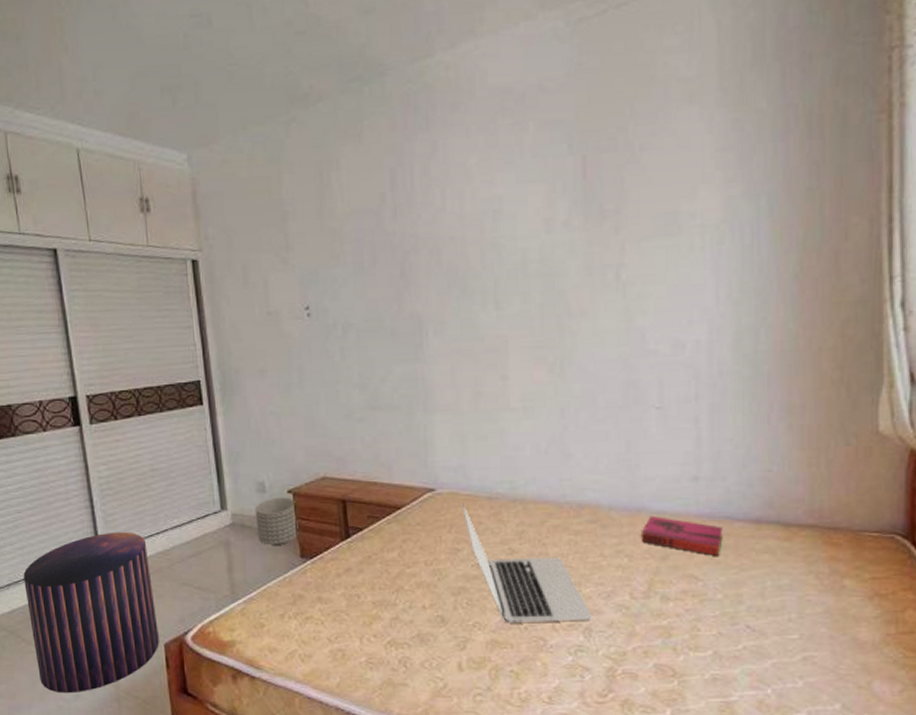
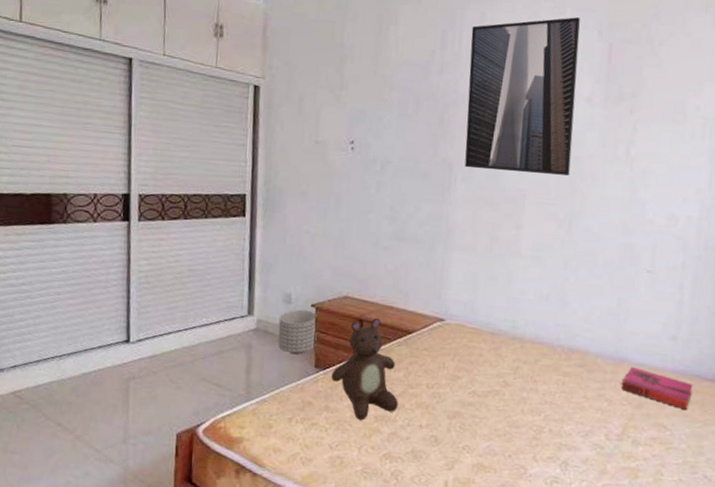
pouf: present [23,531,159,694] -> none [52,323,174,471]
teddy bear: none [320,496,396,608] -> present [331,317,398,420]
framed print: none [423,131,554,319] -> present [464,17,580,176]
laptop: present [461,502,593,624] -> none [466,334,571,455]

